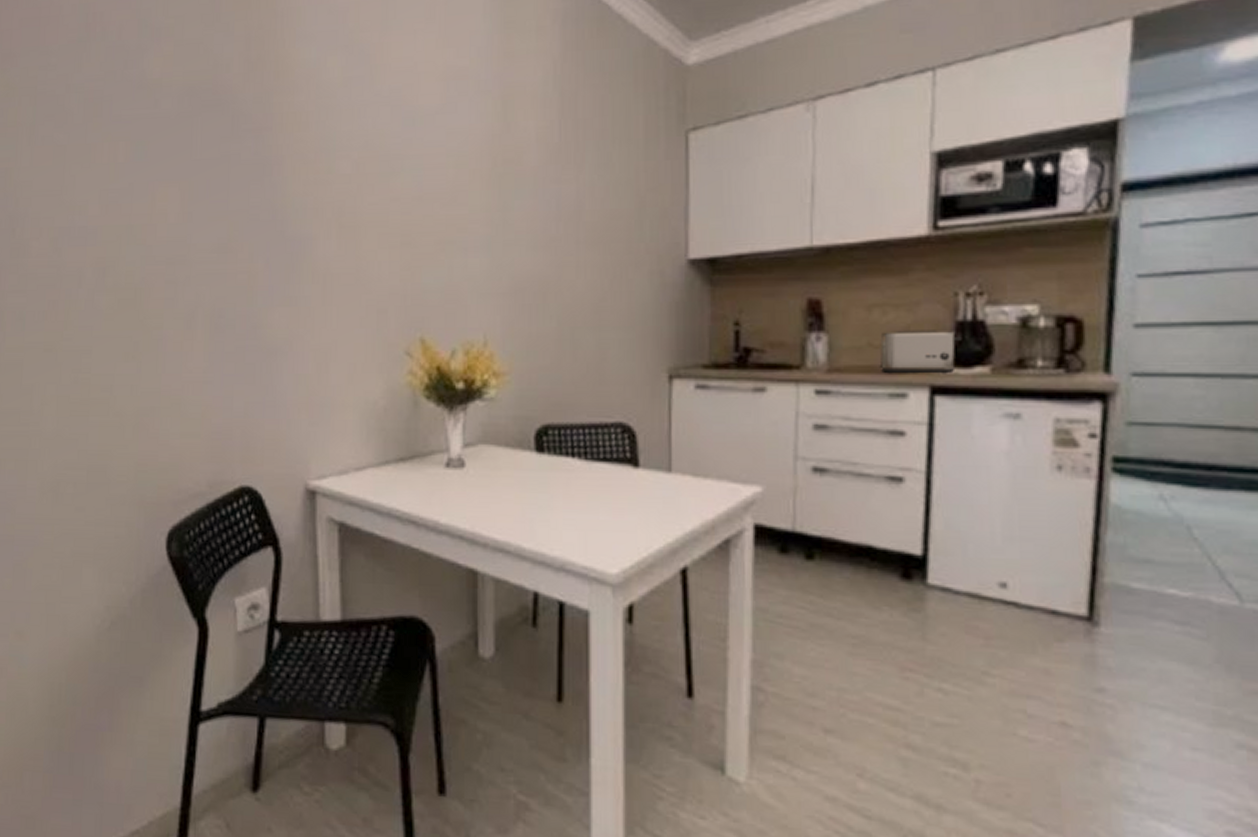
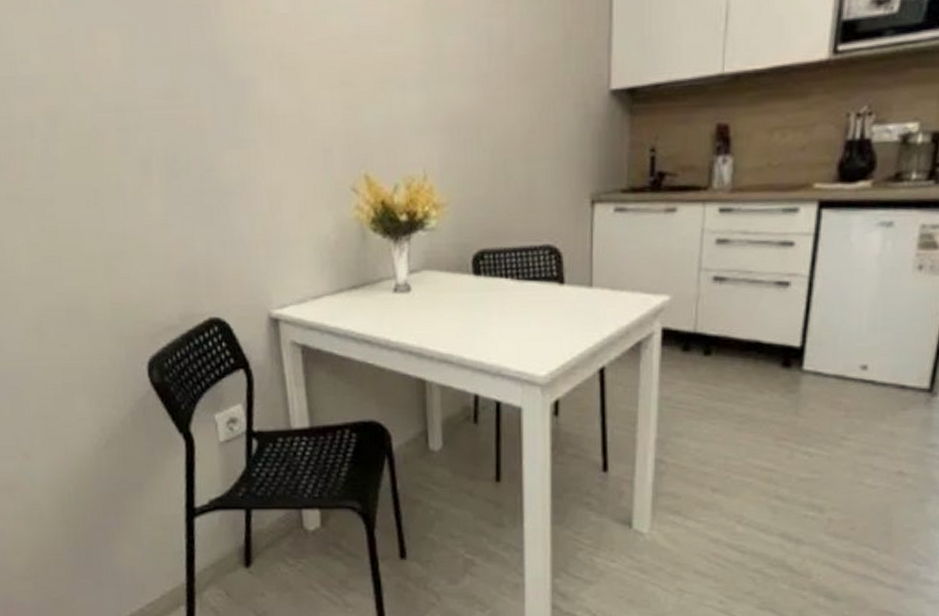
toaster: present [879,330,962,374] -> none [776,148,849,191]

